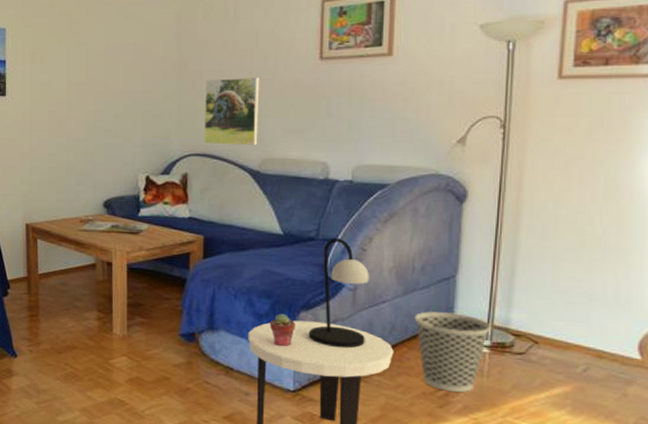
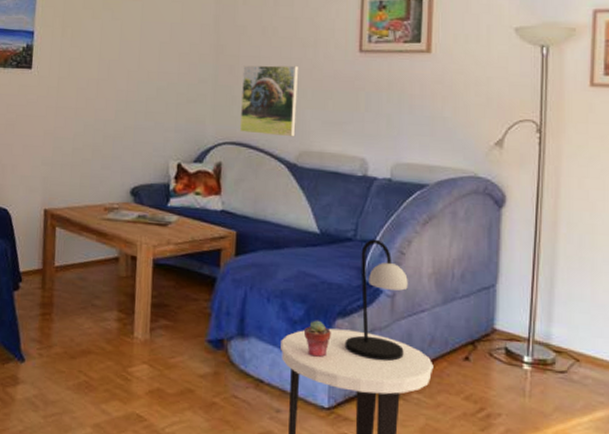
wastebasket: present [414,311,492,393] -> none [454,322,533,414]

